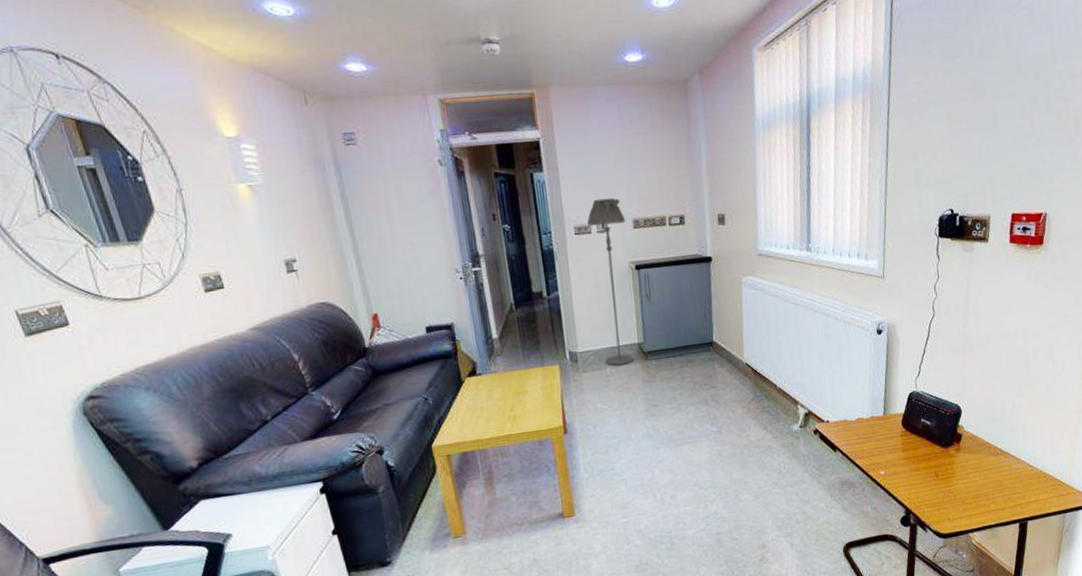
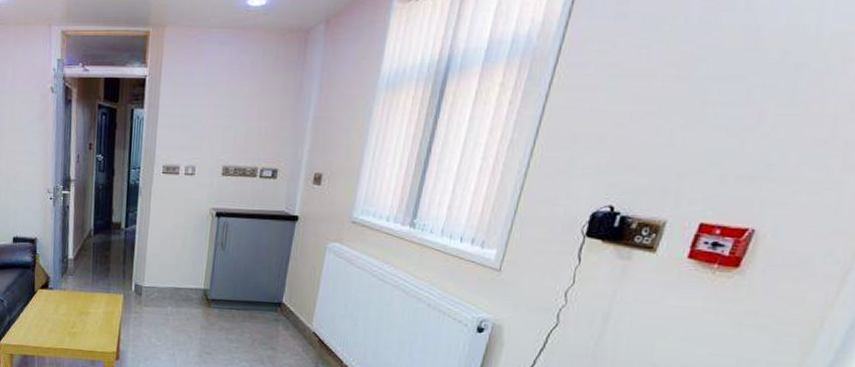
floor lamp: present [586,197,634,366] -> none [168,141,216,308]

